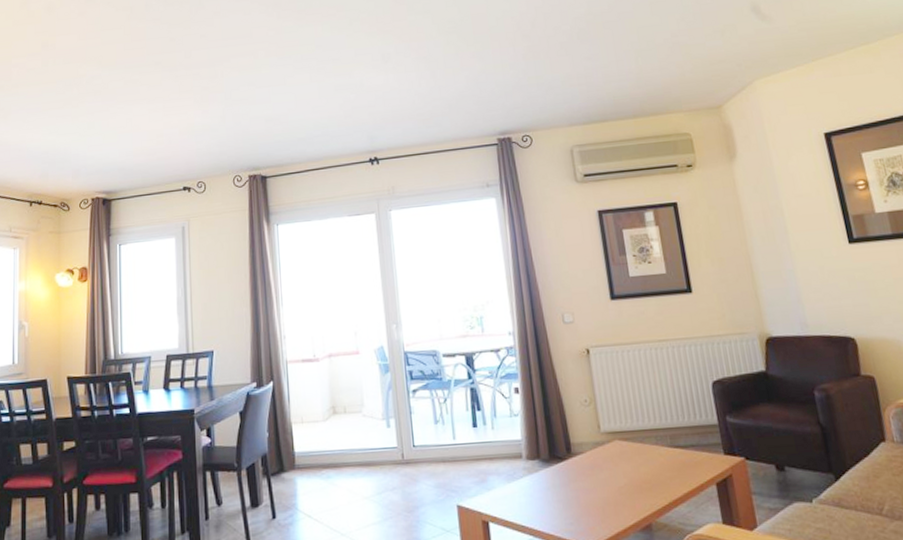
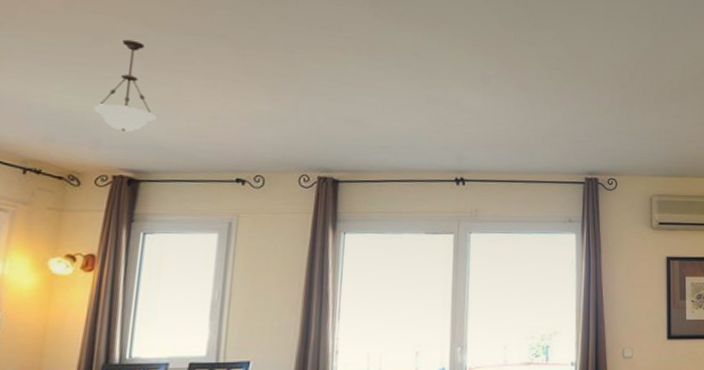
pendant light: none [72,80,117,159] -> present [93,39,156,132]

